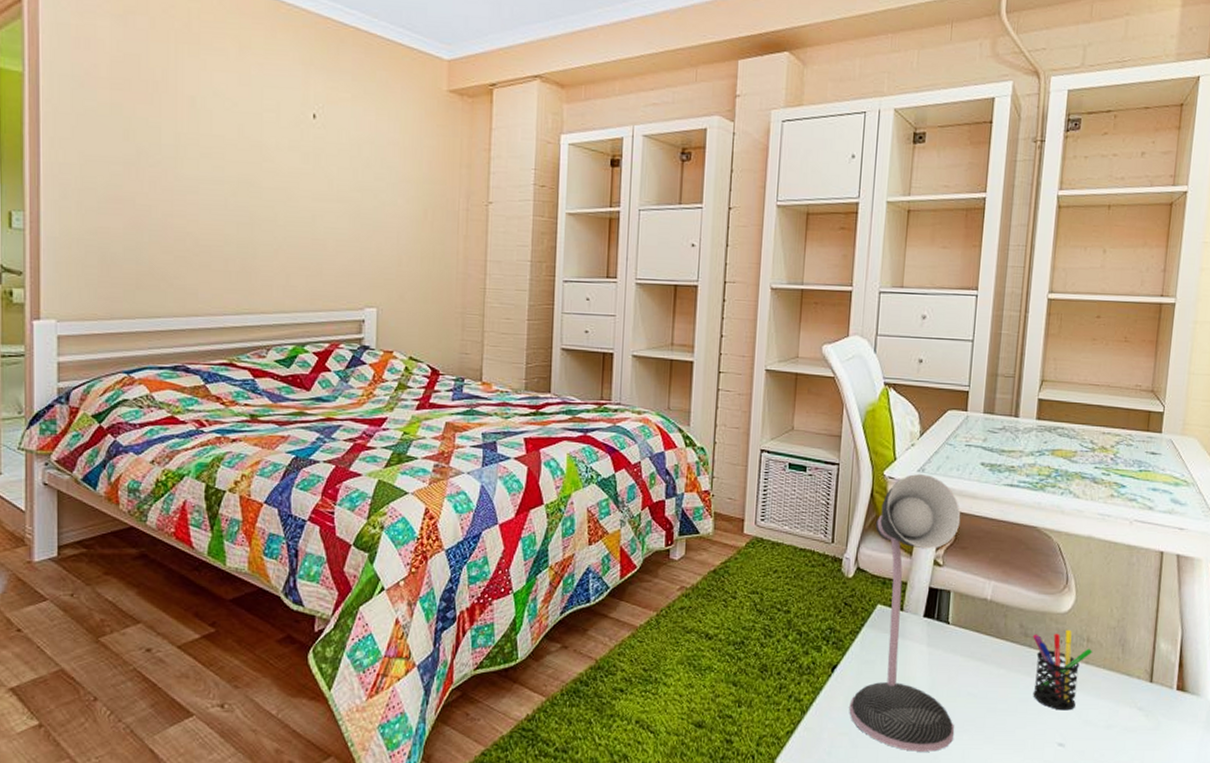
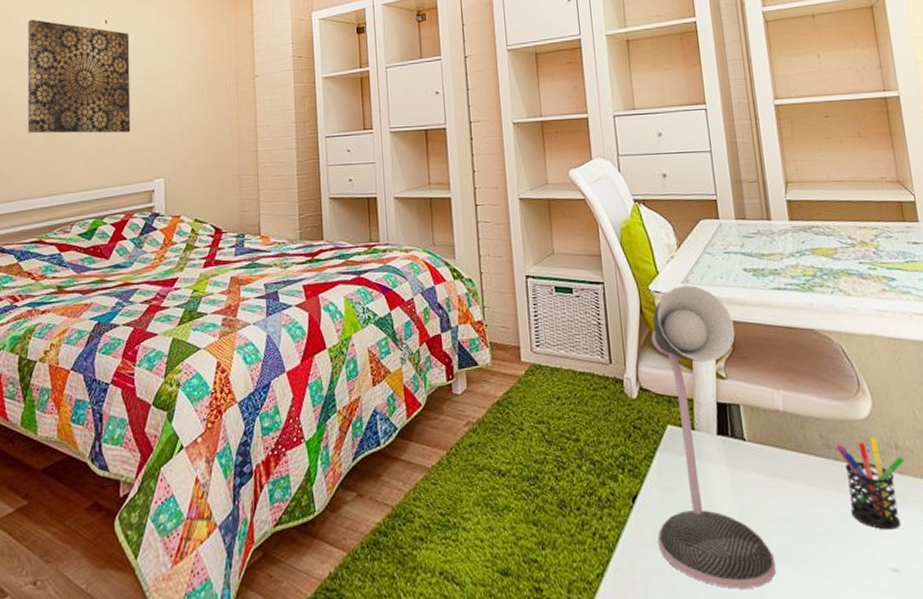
wall art: none [216,102,342,252] -> present [27,19,131,134]

